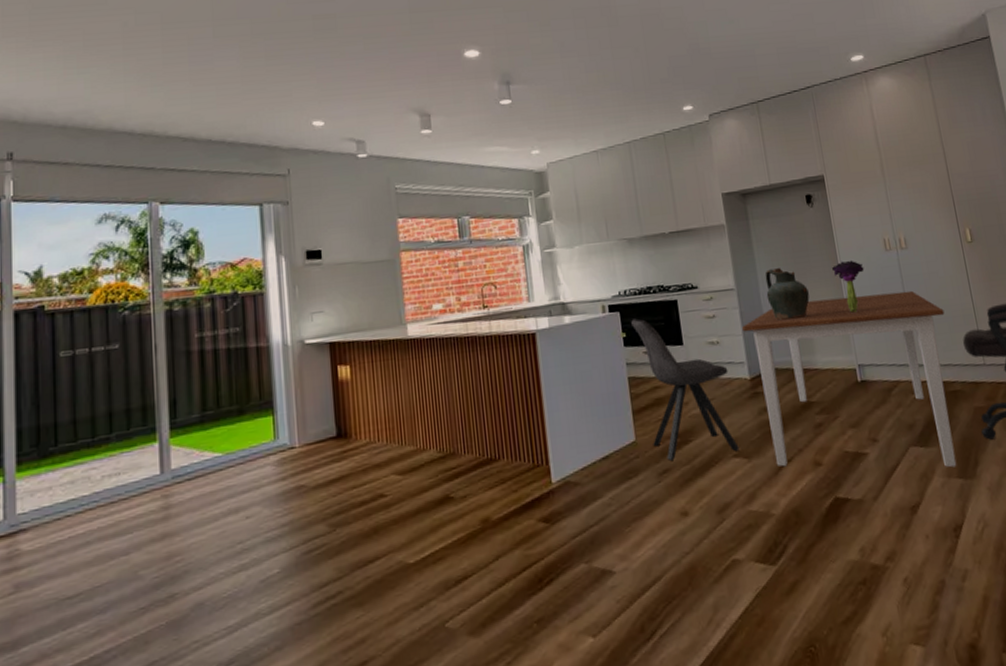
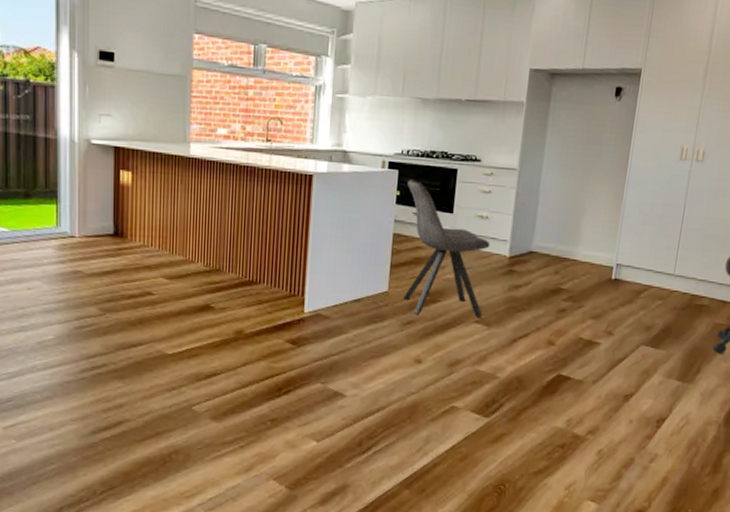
dining table: present [742,290,957,468] -> none [513,194,718,371]
ceramic jug: present [765,268,810,321] -> none [546,156,590,210]
bouquet: present [831,260,864,313] -> none [619,161,653,214]

